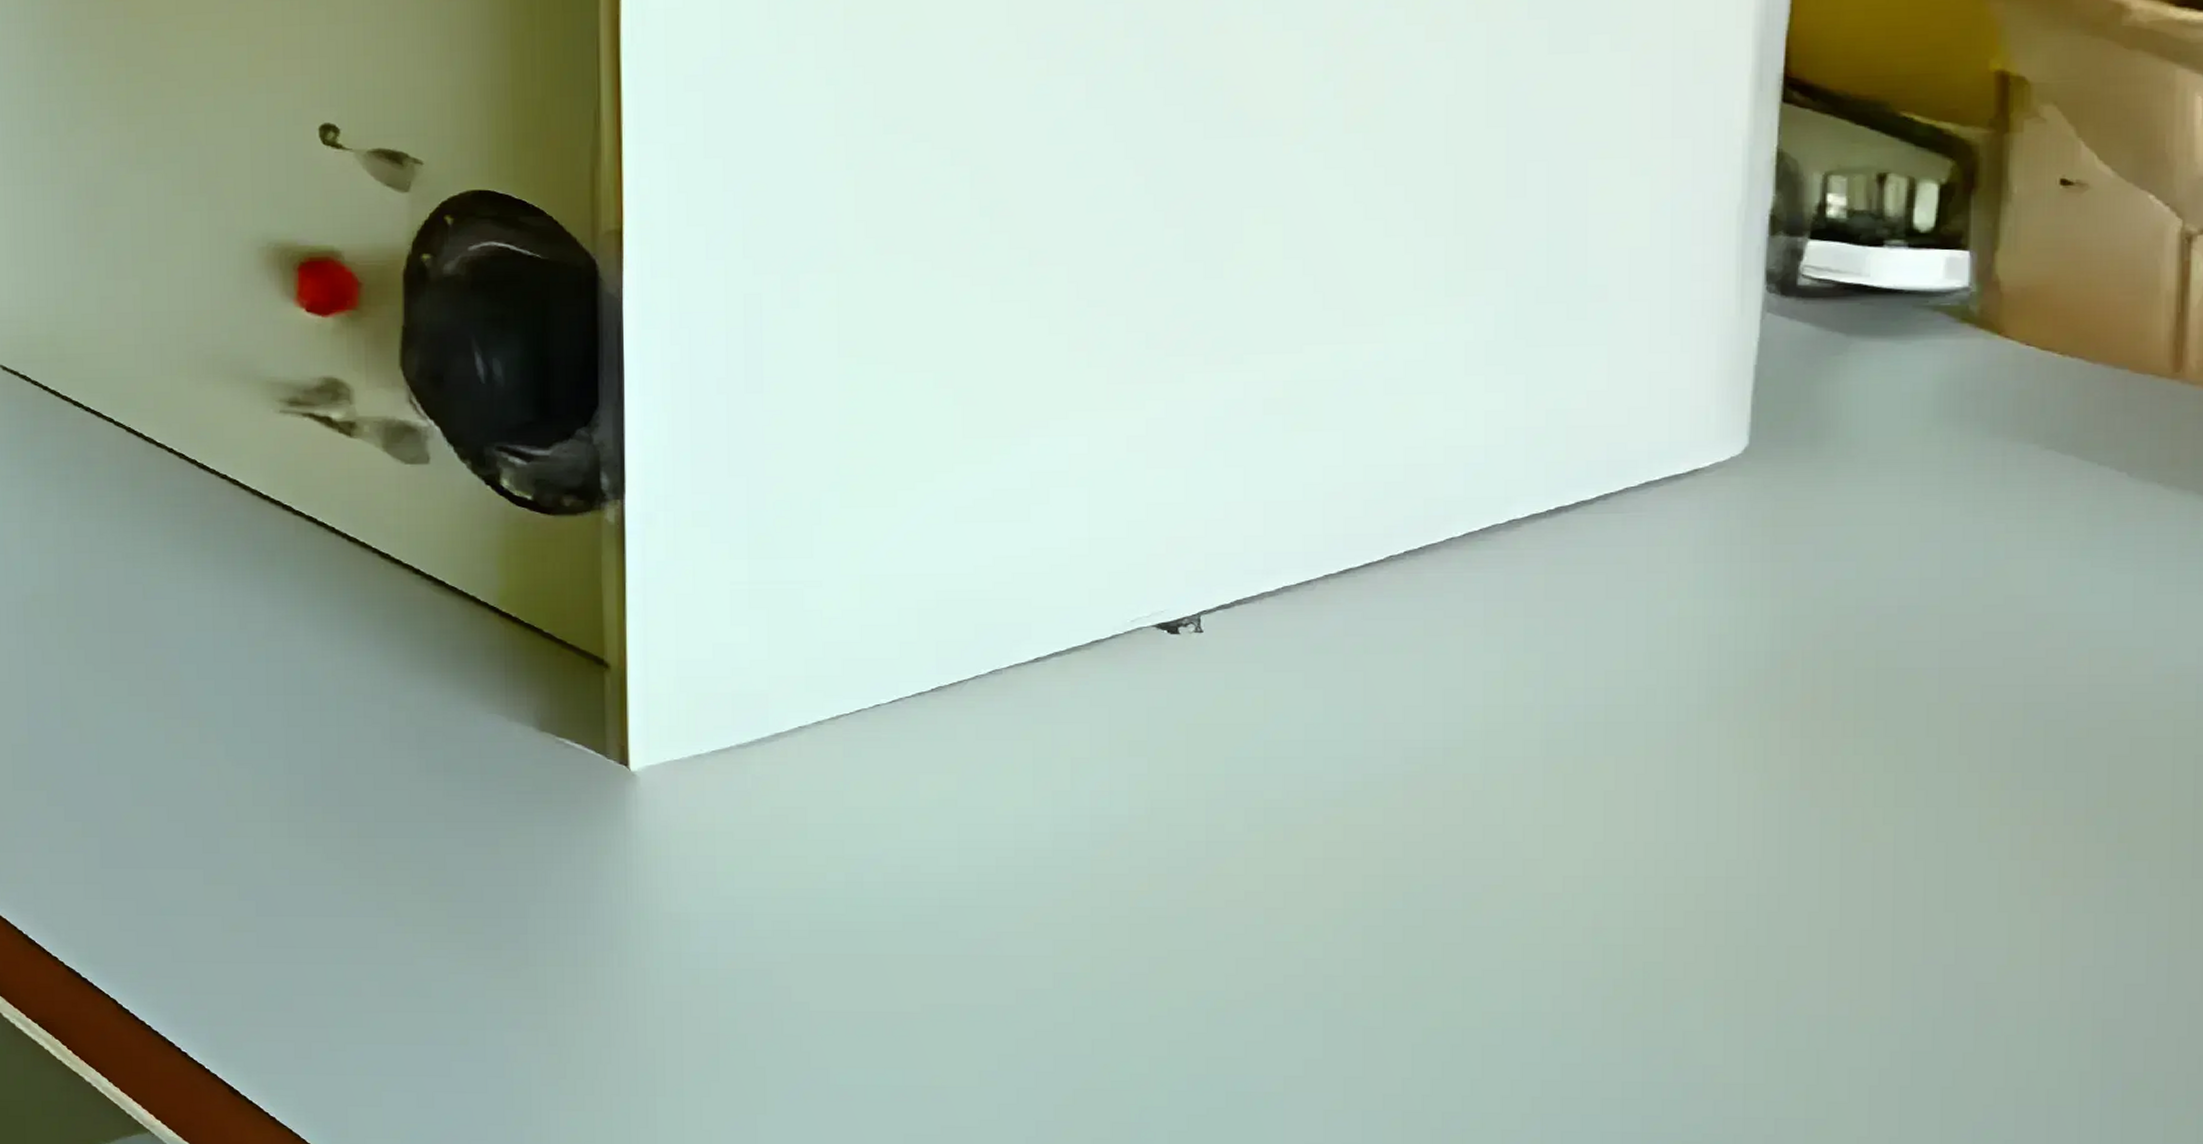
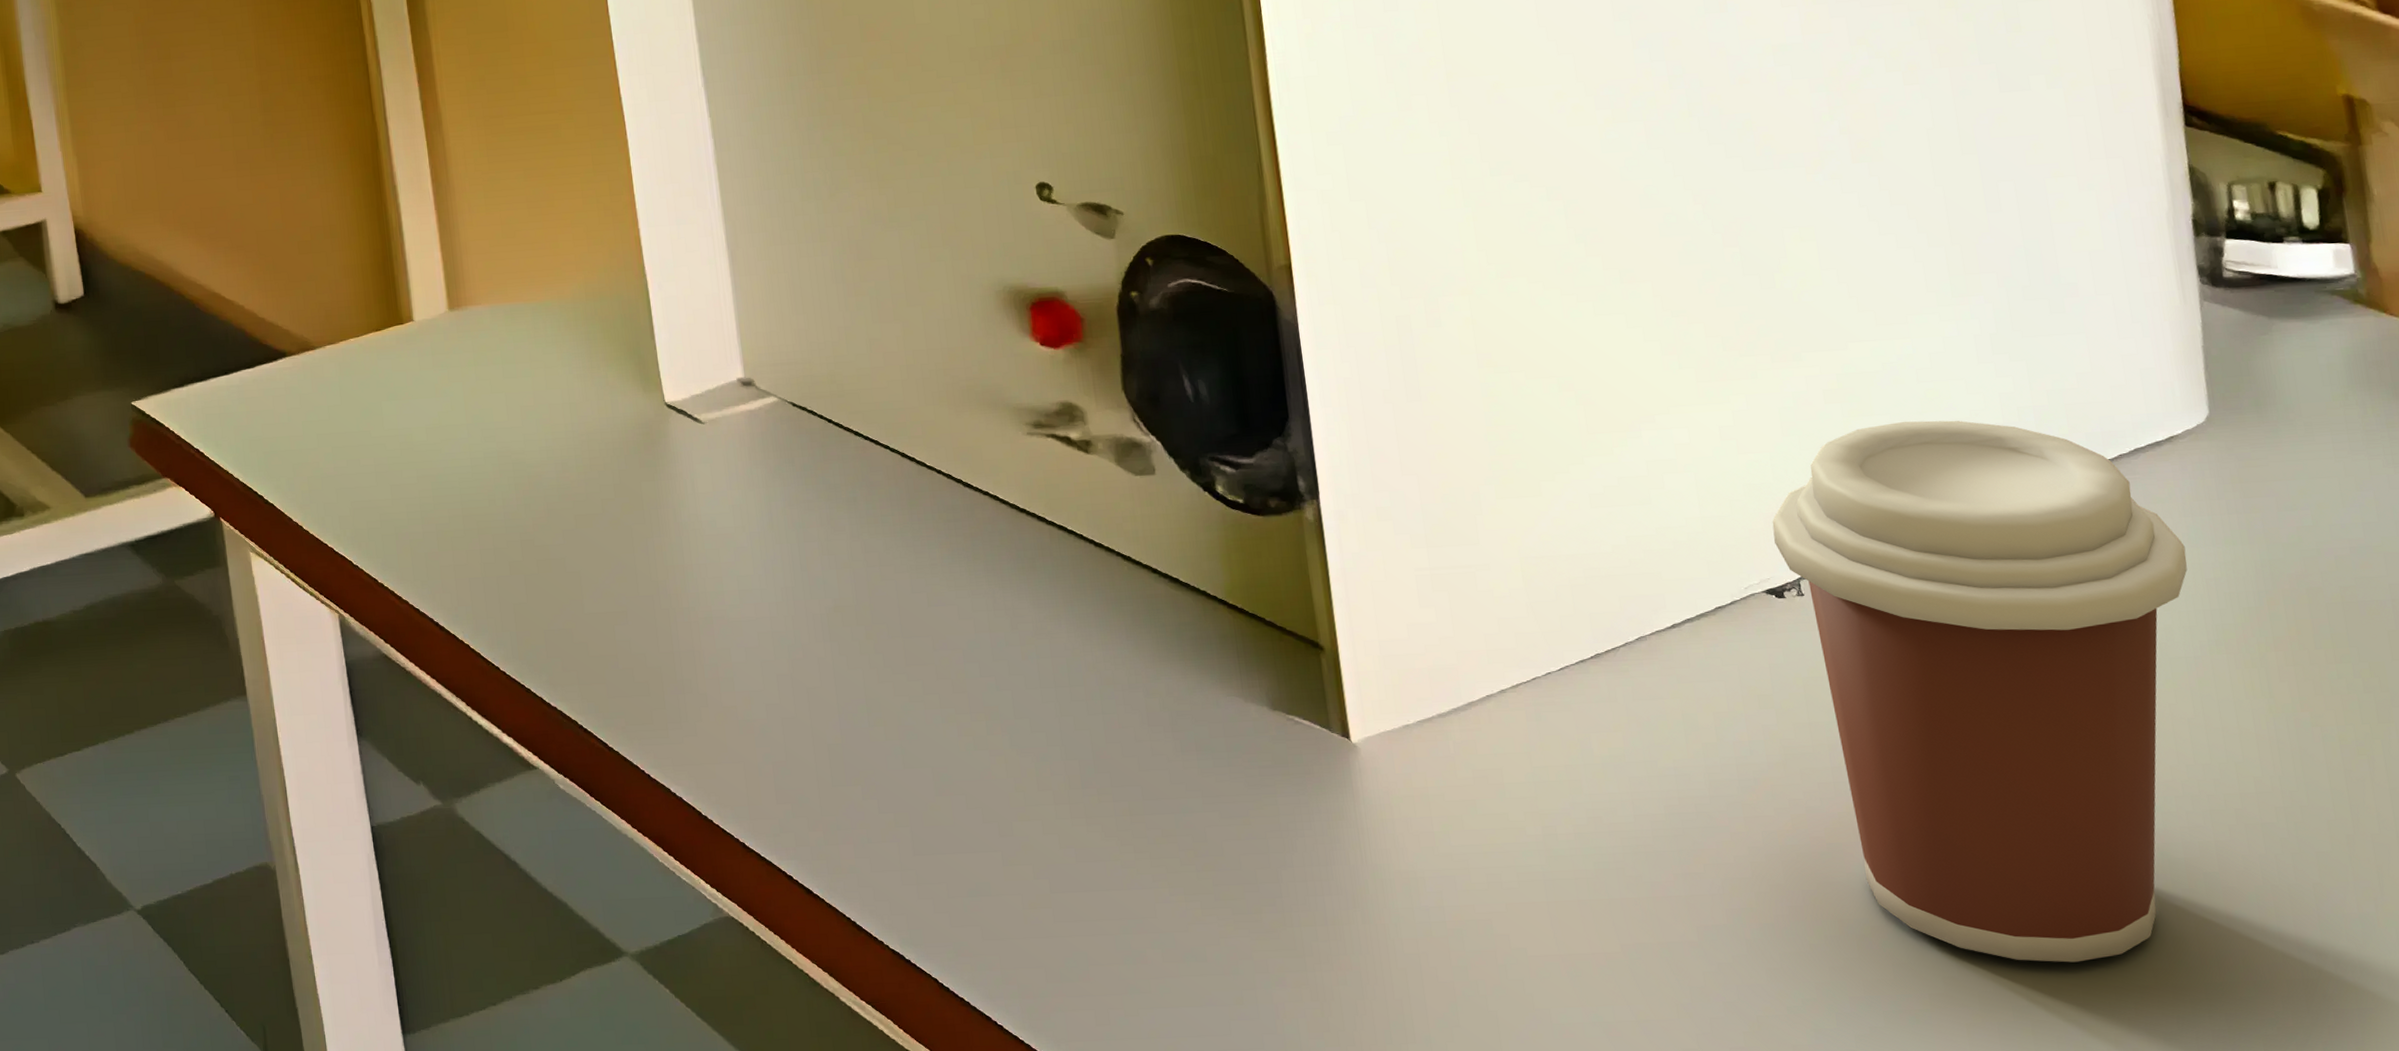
coffee cup: none [1176,438,1689,1052] -> present [1772,420,2188,963]

